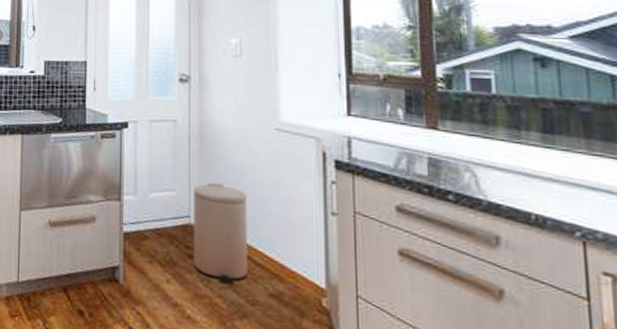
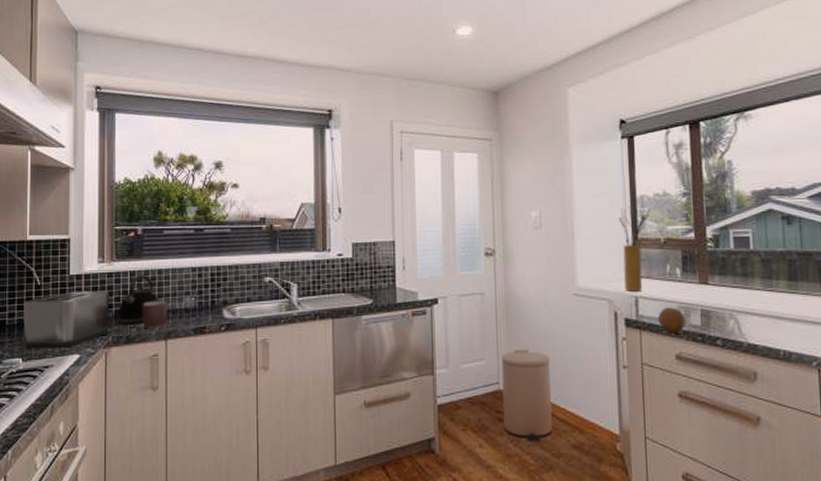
vase: none [330,37,369,131] -> present [619,206,651,291]
fruit: none [375,151,409,182] -> present [658,307,685,333]

